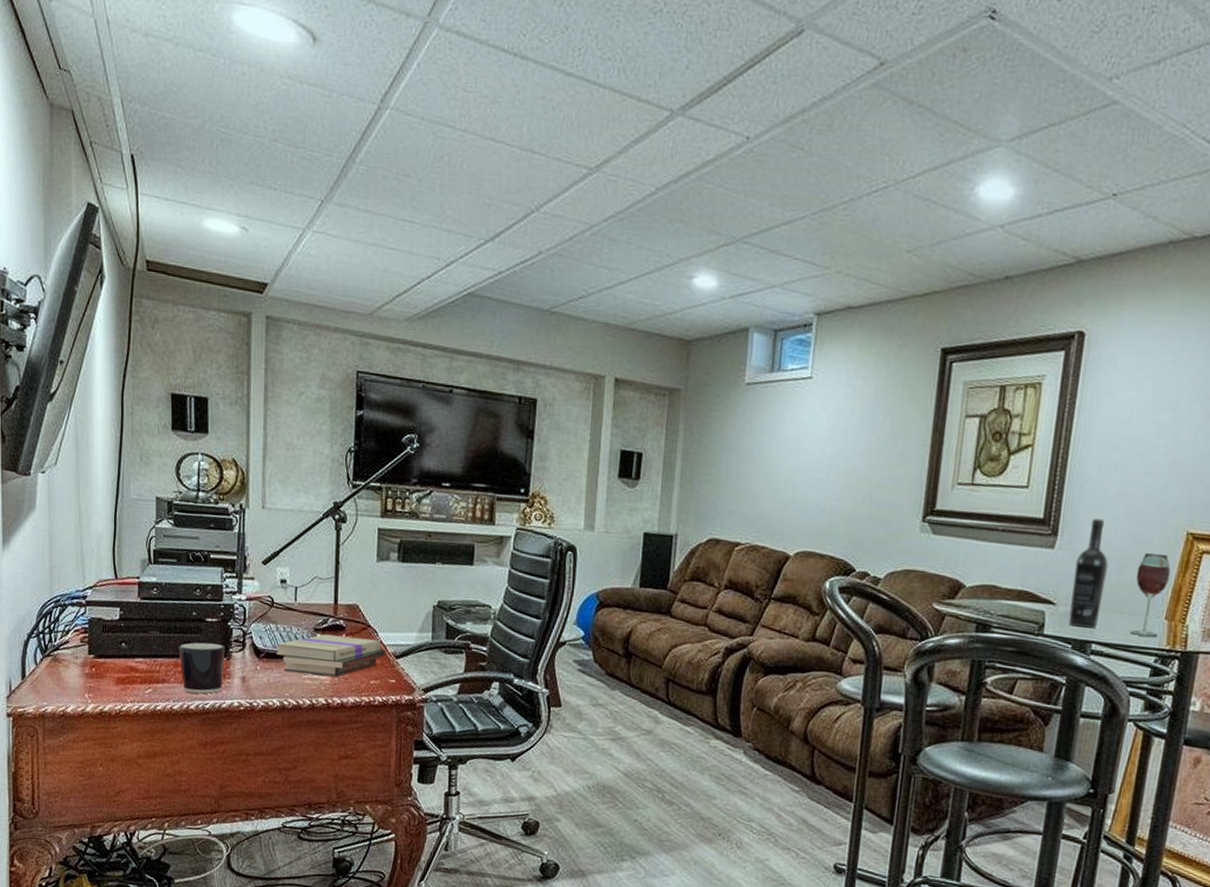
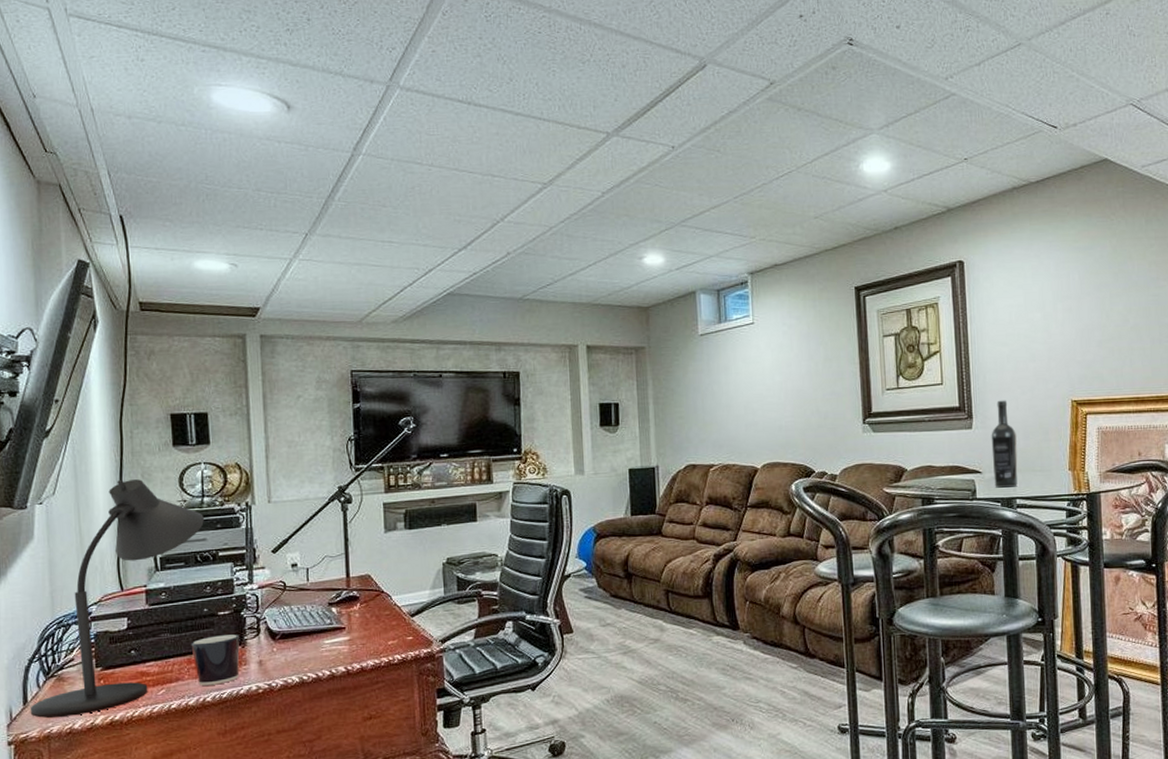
desk lamp: none [27,459,199,700] -> present [30,479,205,718]
books: present [275,634,386,677] -> none [290,603,401,648]
wineglass: present [1130,553,1171,637] -> none [1039,420,1066,487]

